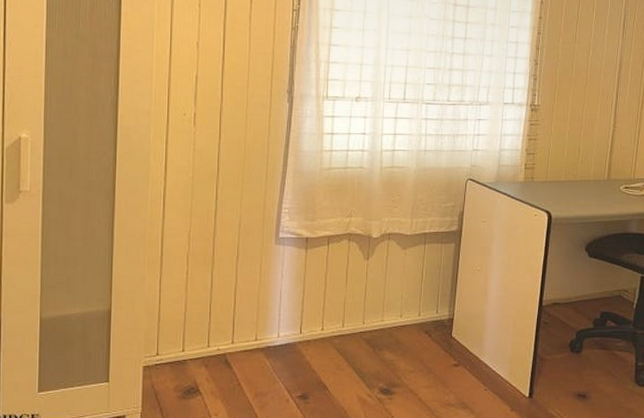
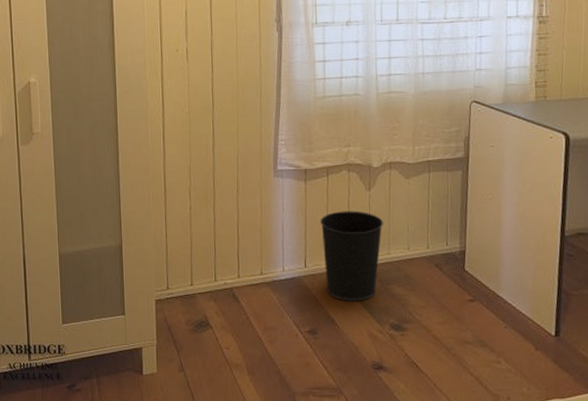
wastebasket: none [317,279,379,367] -> present [319,211,383,302]

